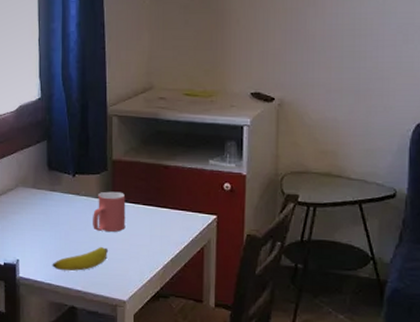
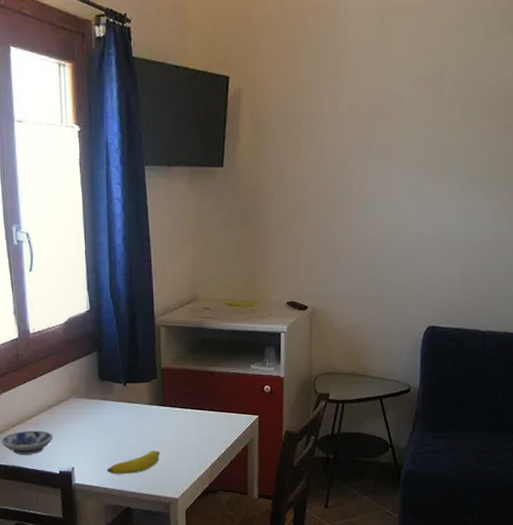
mug: present [93,191,126,232] -> none [144,398,176,435]

